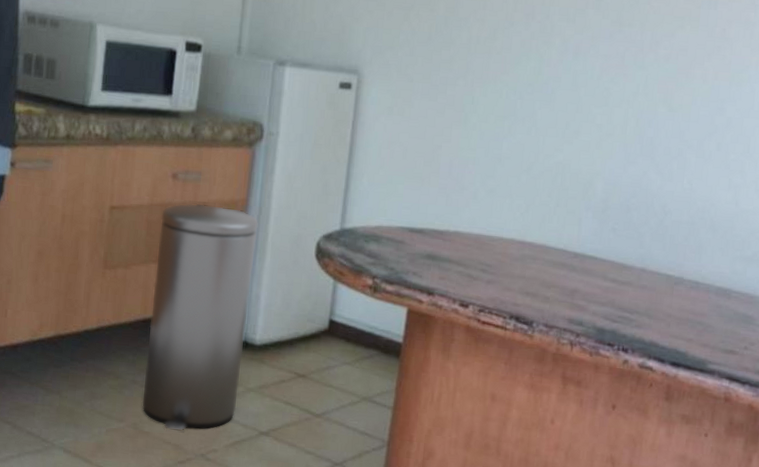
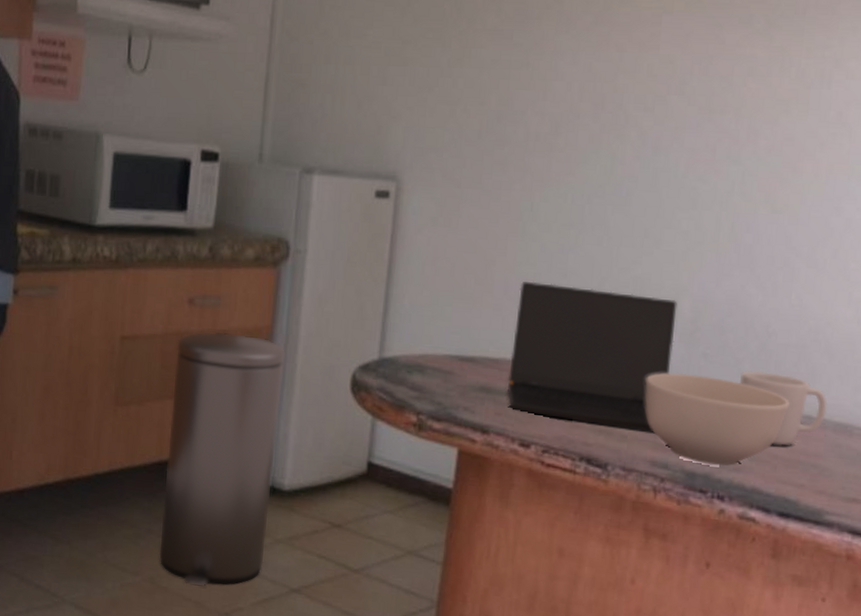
laptop: none [449,164,592,294] -> present [507,281,678,432]
bowl: none [564,244,681,323] -> present [644,373,790,466]
mug: none [641,243,711,307] -> present [739,370,827,447]

